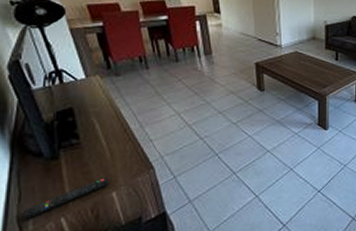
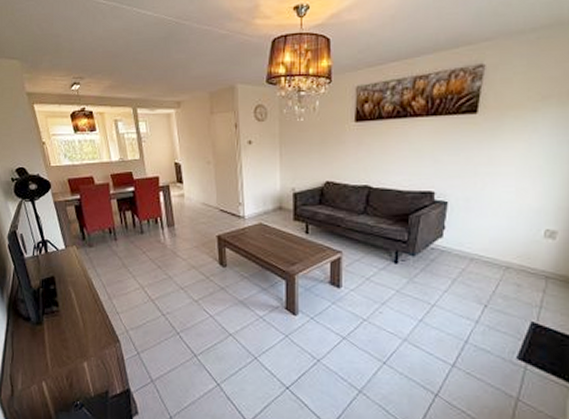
remote control: present [21,177,109,221] -> none [13,347,82,380]

